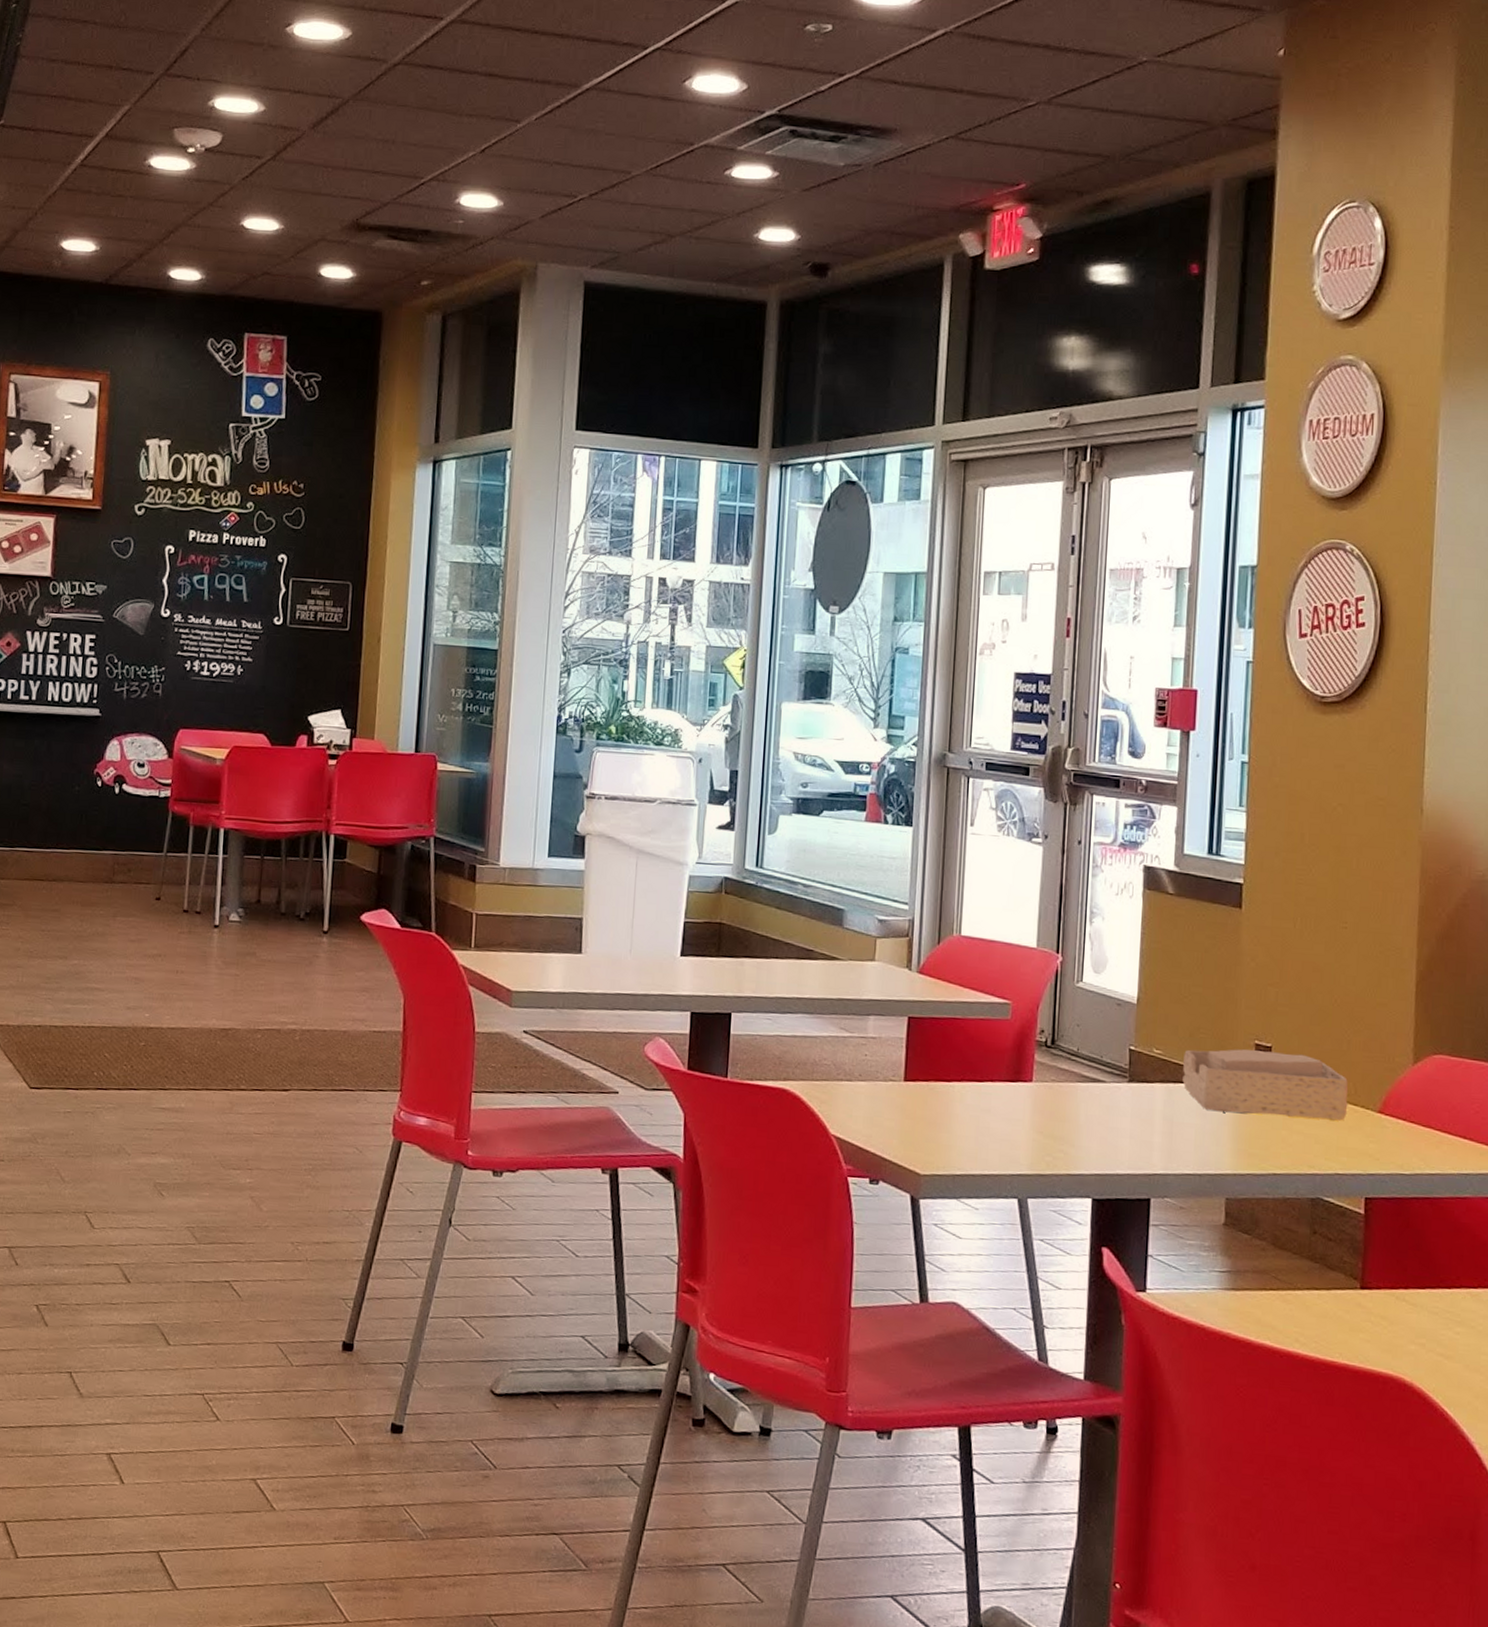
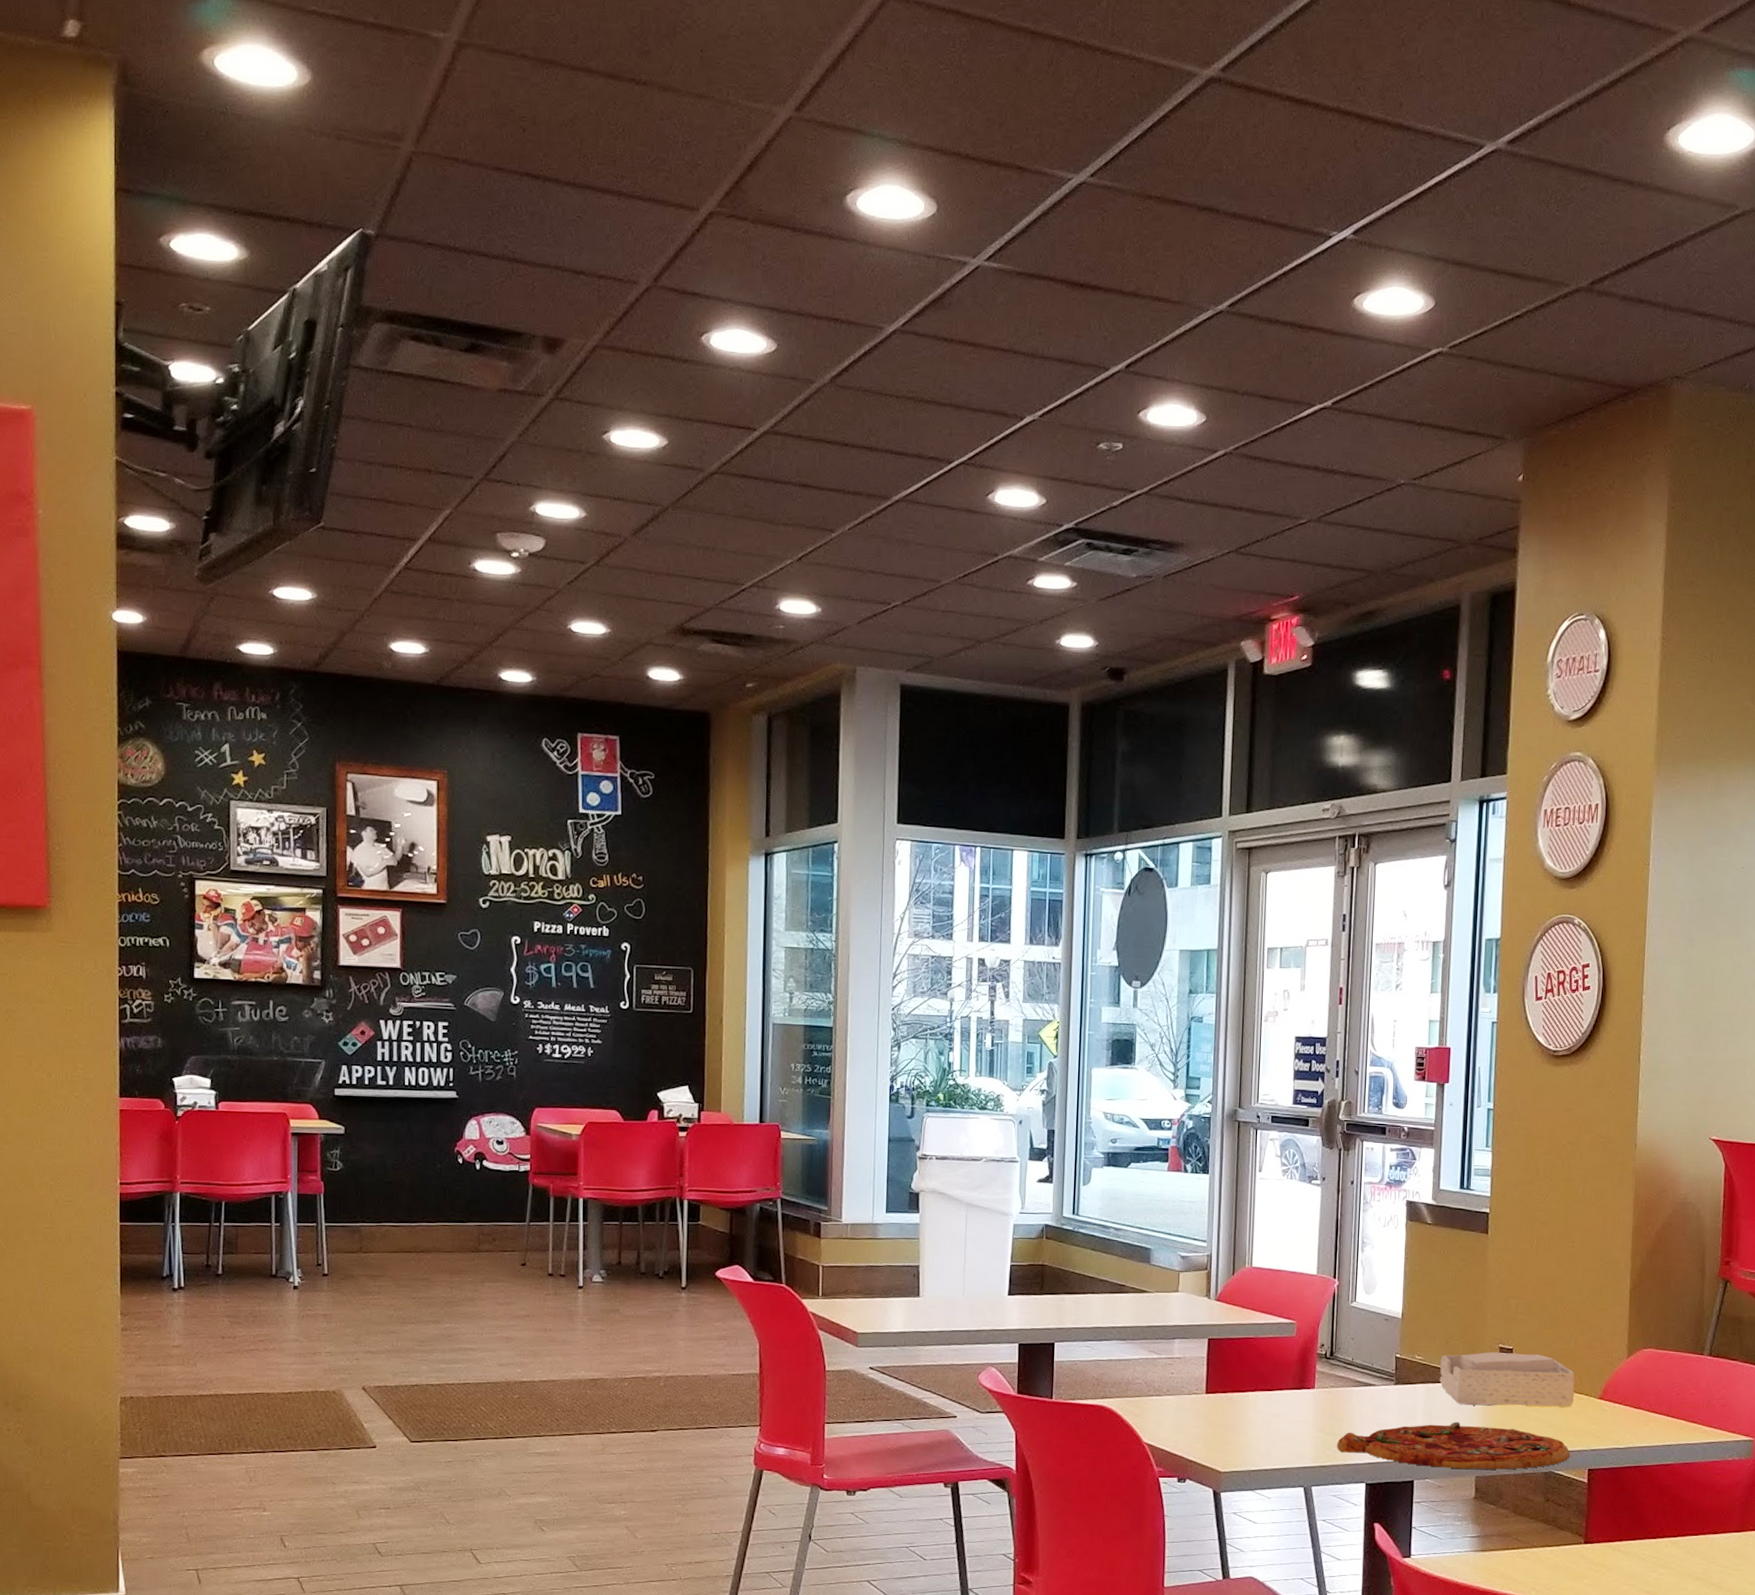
pizza: none [1058,1130,1343,1193] -> present [1337,1422,1570,1470]

